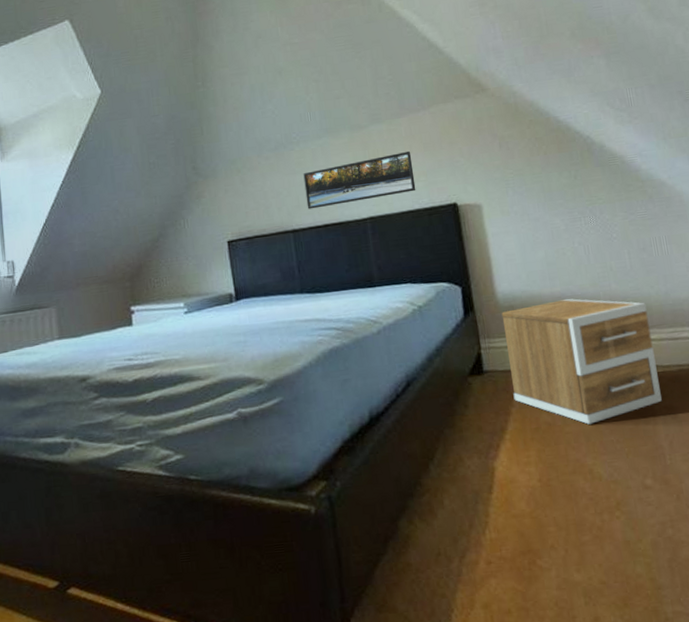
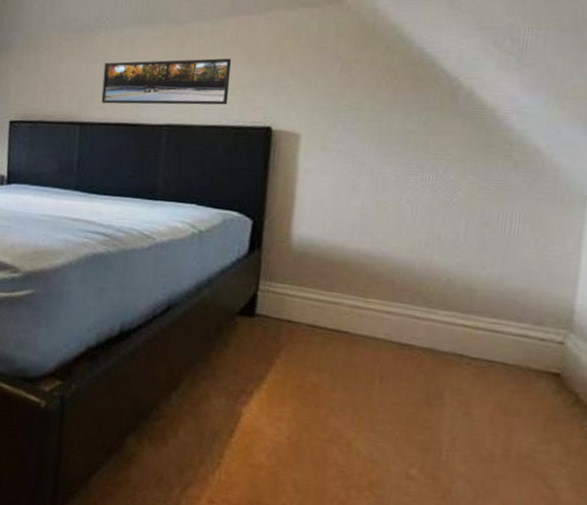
nightstand: present [501,298,662,425] -> none [282,257,470,398]

